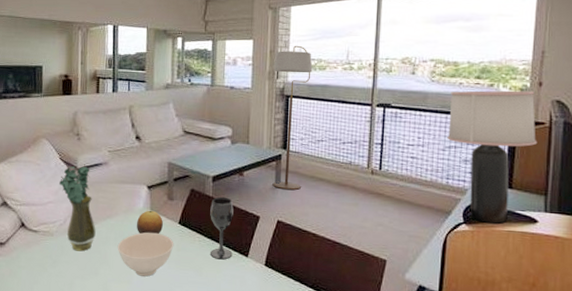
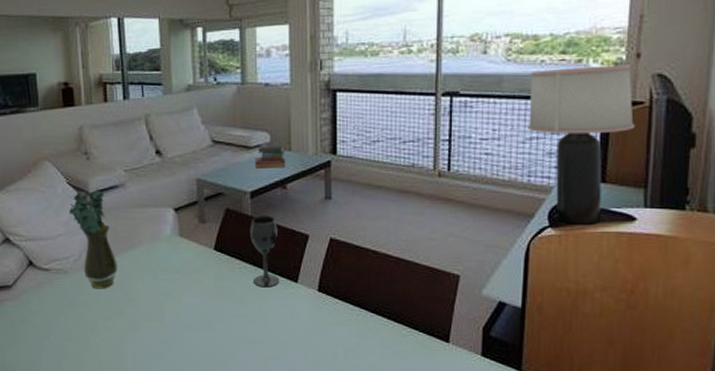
bowl: present [117,232,174,277] -> none [144,261,211,313]
fruit: present [137,210,163,235] -> none [165,236,196,265]
books: none [217,138,244,158] -> present [254,146,286,170]
floor lamp: present [272,45,313,191] -> none [316,27,363,202]

